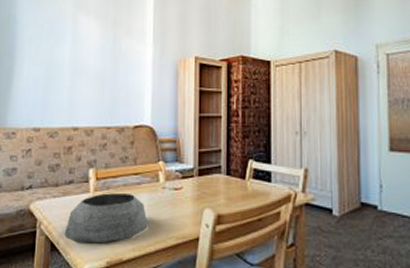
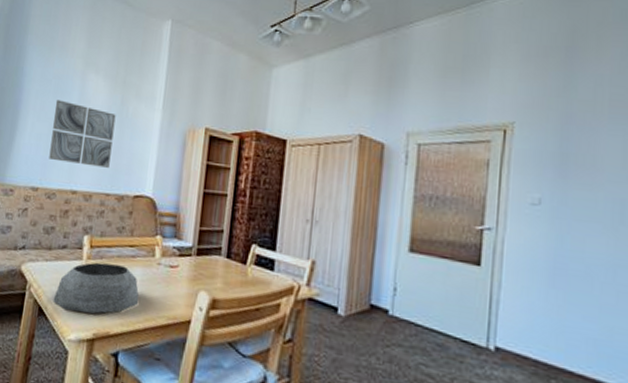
wall art: none [48,43,110,102] -> present [49,100,116,168]

